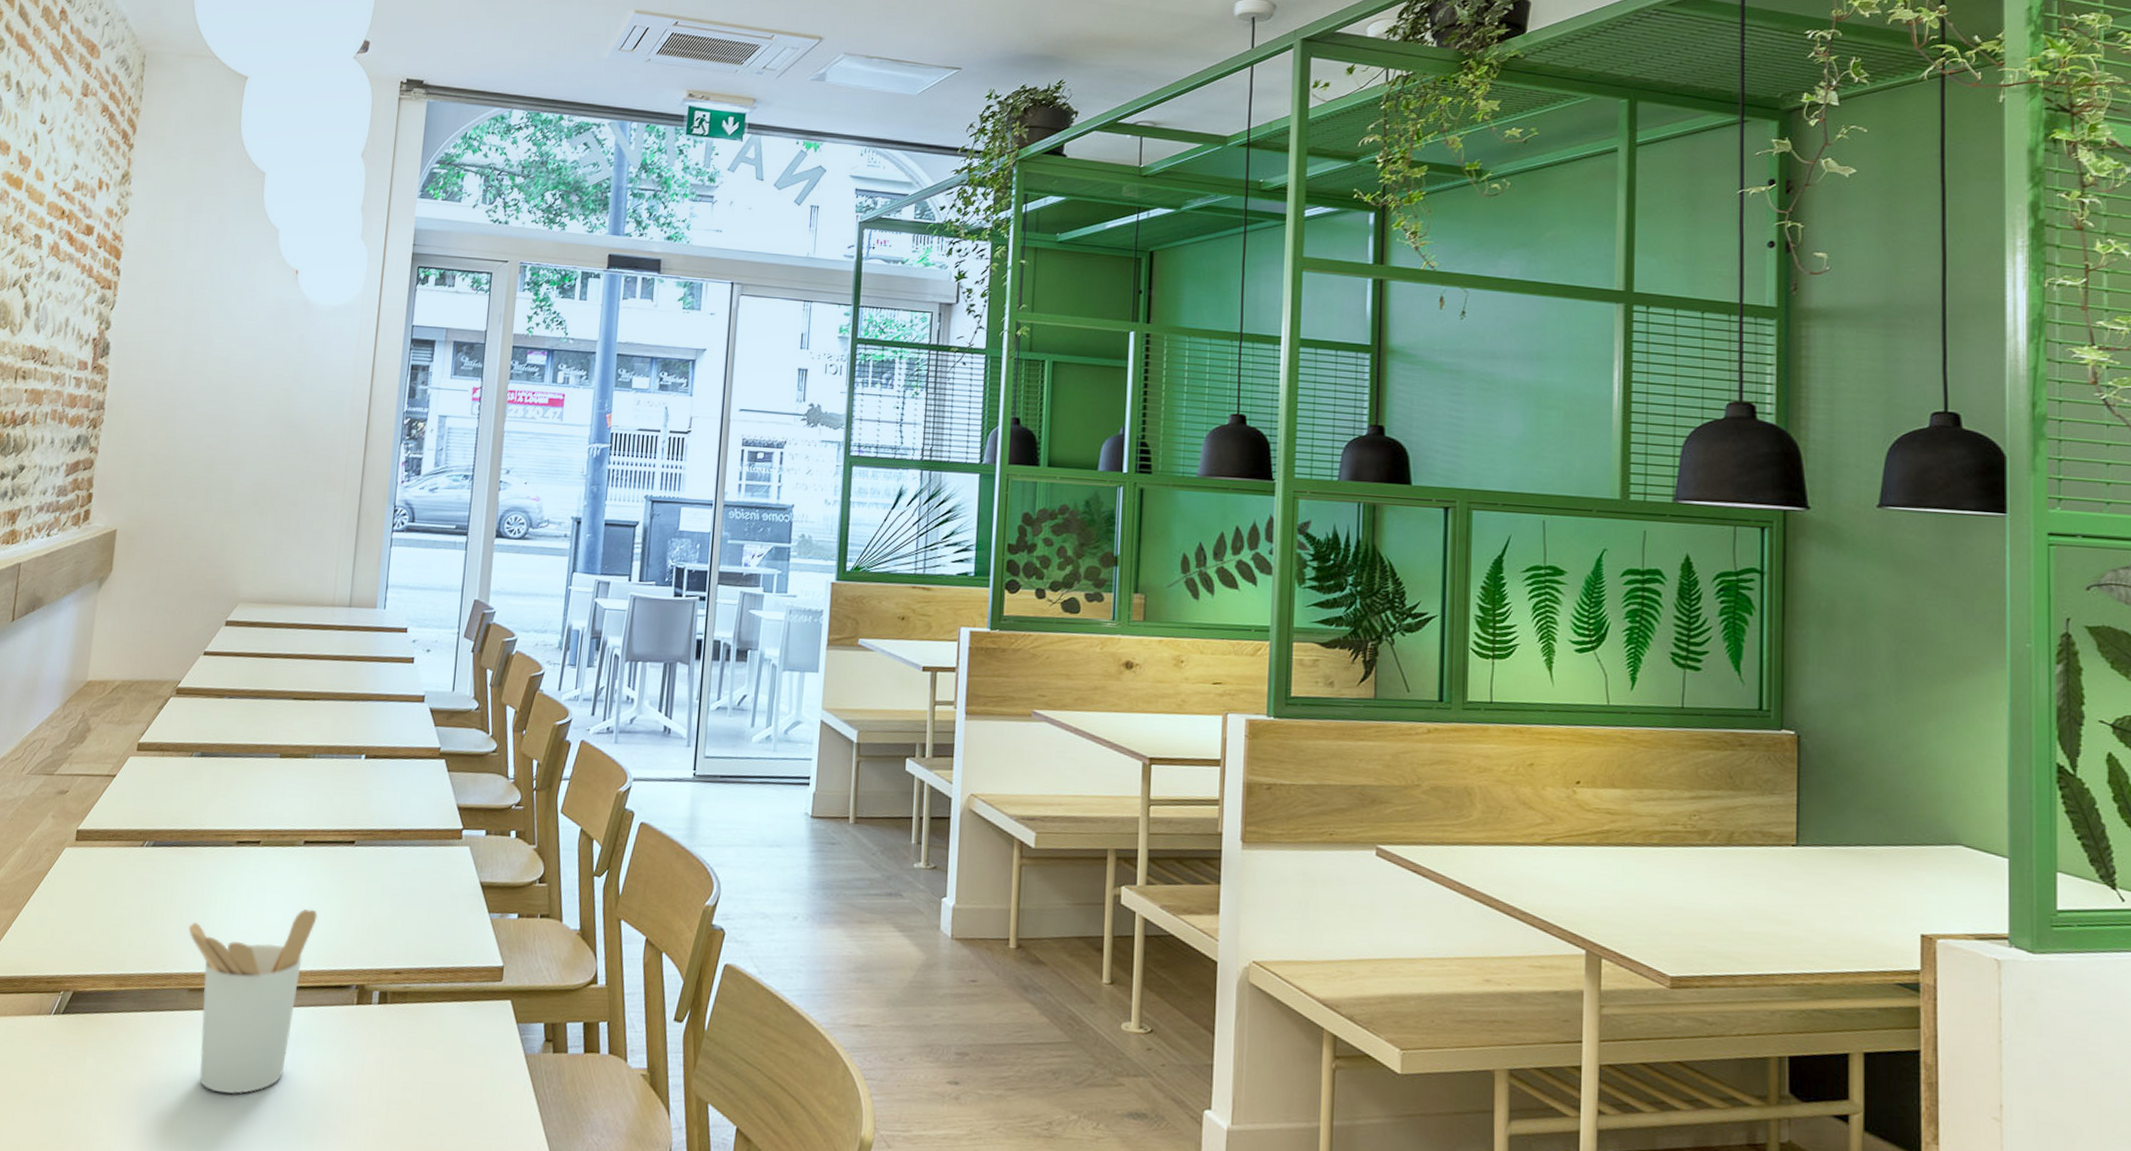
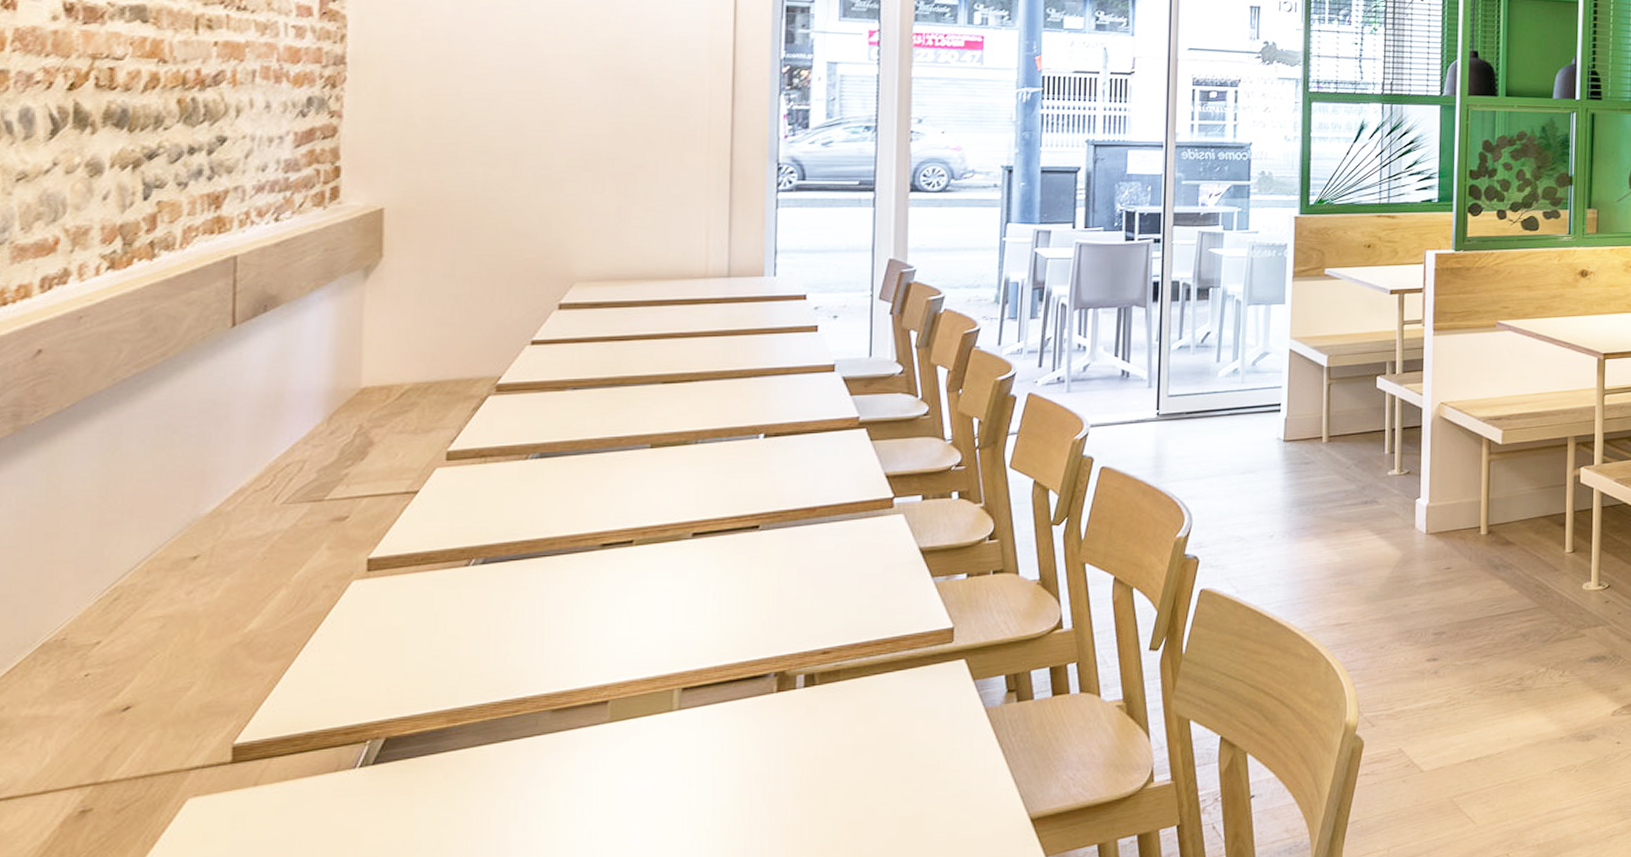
utensil holder: present [188,908,318,1094] -> none [544,603,718,812]

